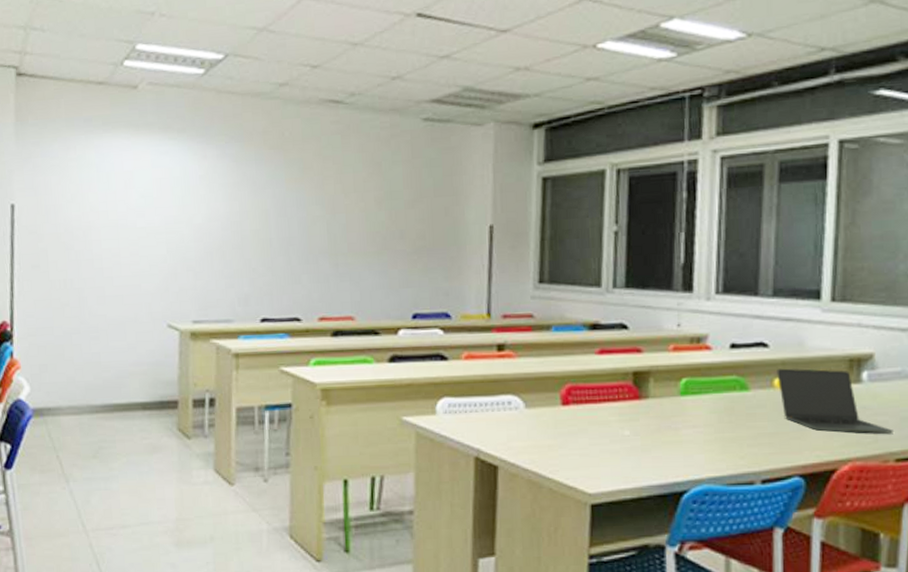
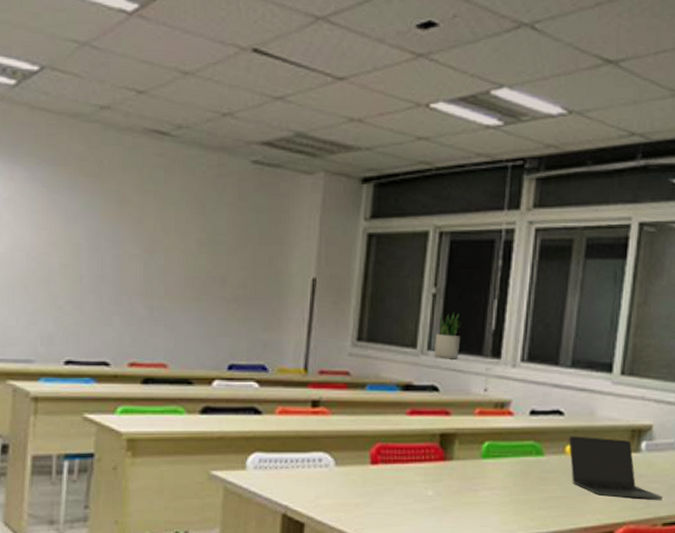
planter: none [620,248,648,297] -> present [435,312,462,361]

